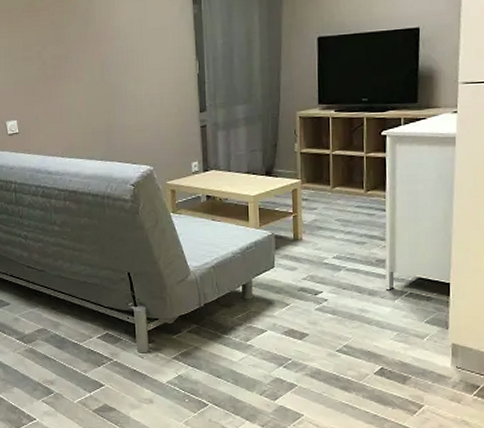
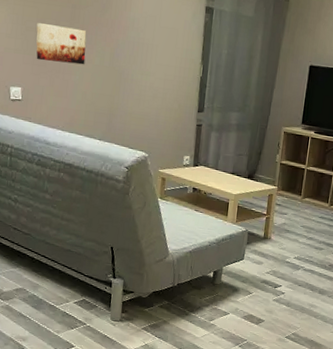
wall art: none [24,49,76,89] -> present [36,23,87,65]

